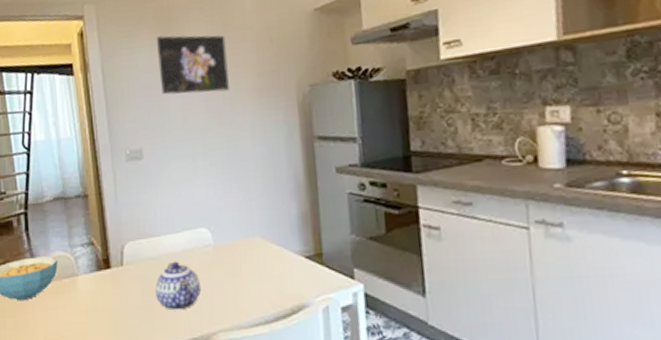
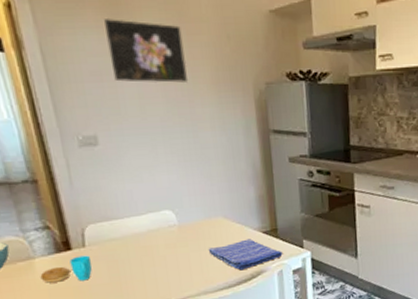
cup: none [81,275,128,303] -> present [40,255,93,283]
teapot: present [155,261,201,311] -> none [121,240,168,284]
dish towel: none [244,264,329,303] -> present [208,239,283,271]

